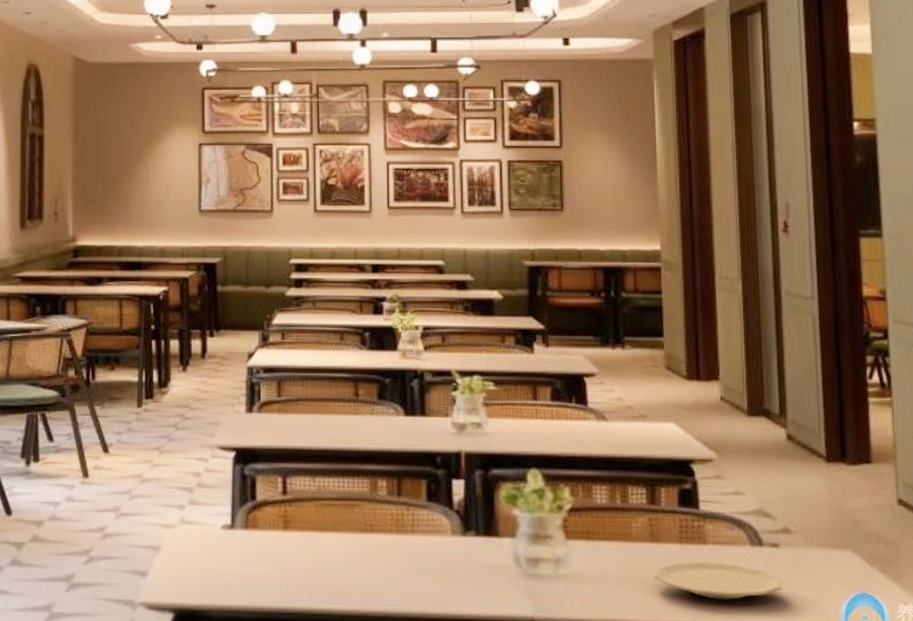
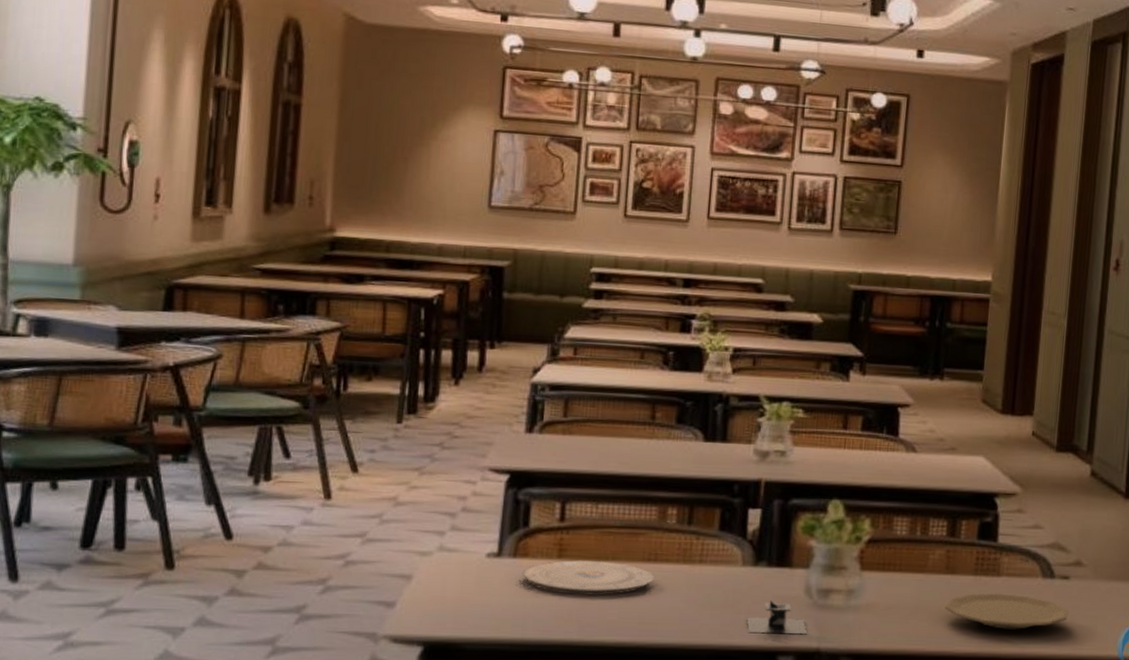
plate: none [253,531,371,565] -> present [522,560,654,596]
architectural model: none [461,570,521,604] -> present [746,601,808,635]

